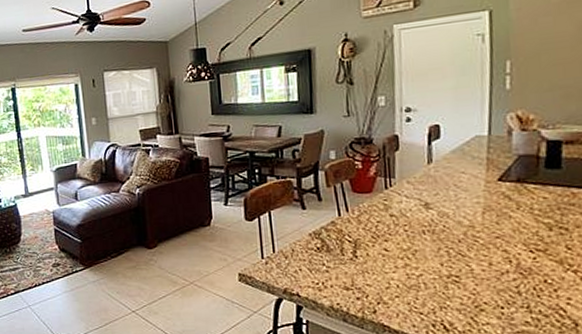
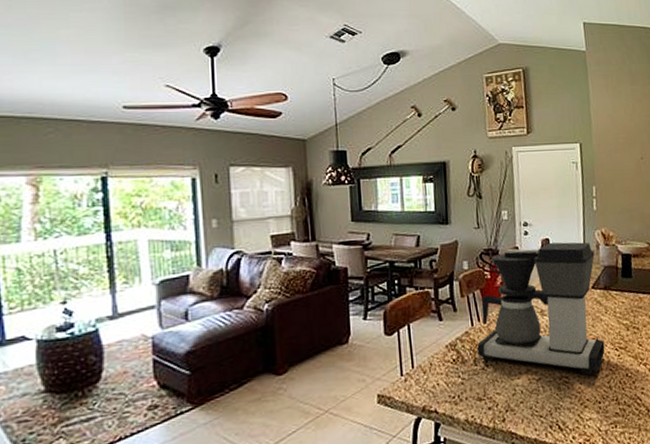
coffee maker: none [344,127,514,276] -> present [477,242,605,375]

